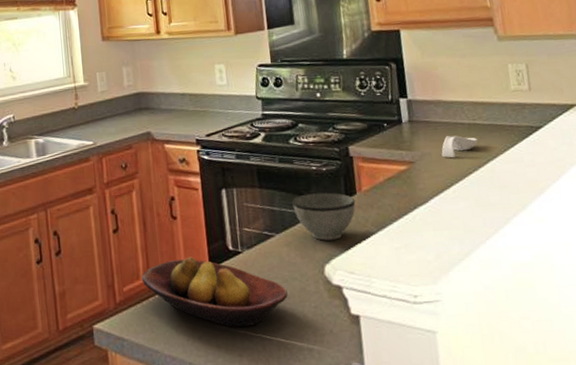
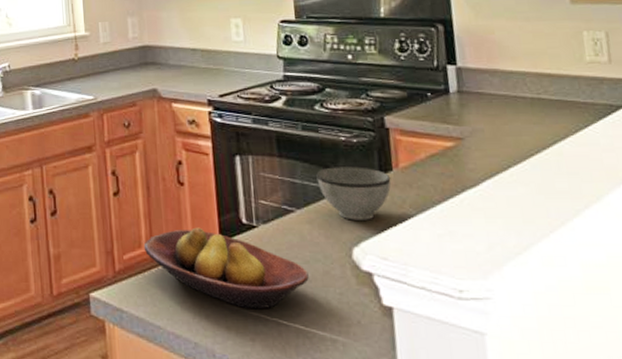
spoon rest: present [441,135,478,158] -> none [496,111,542,136]

